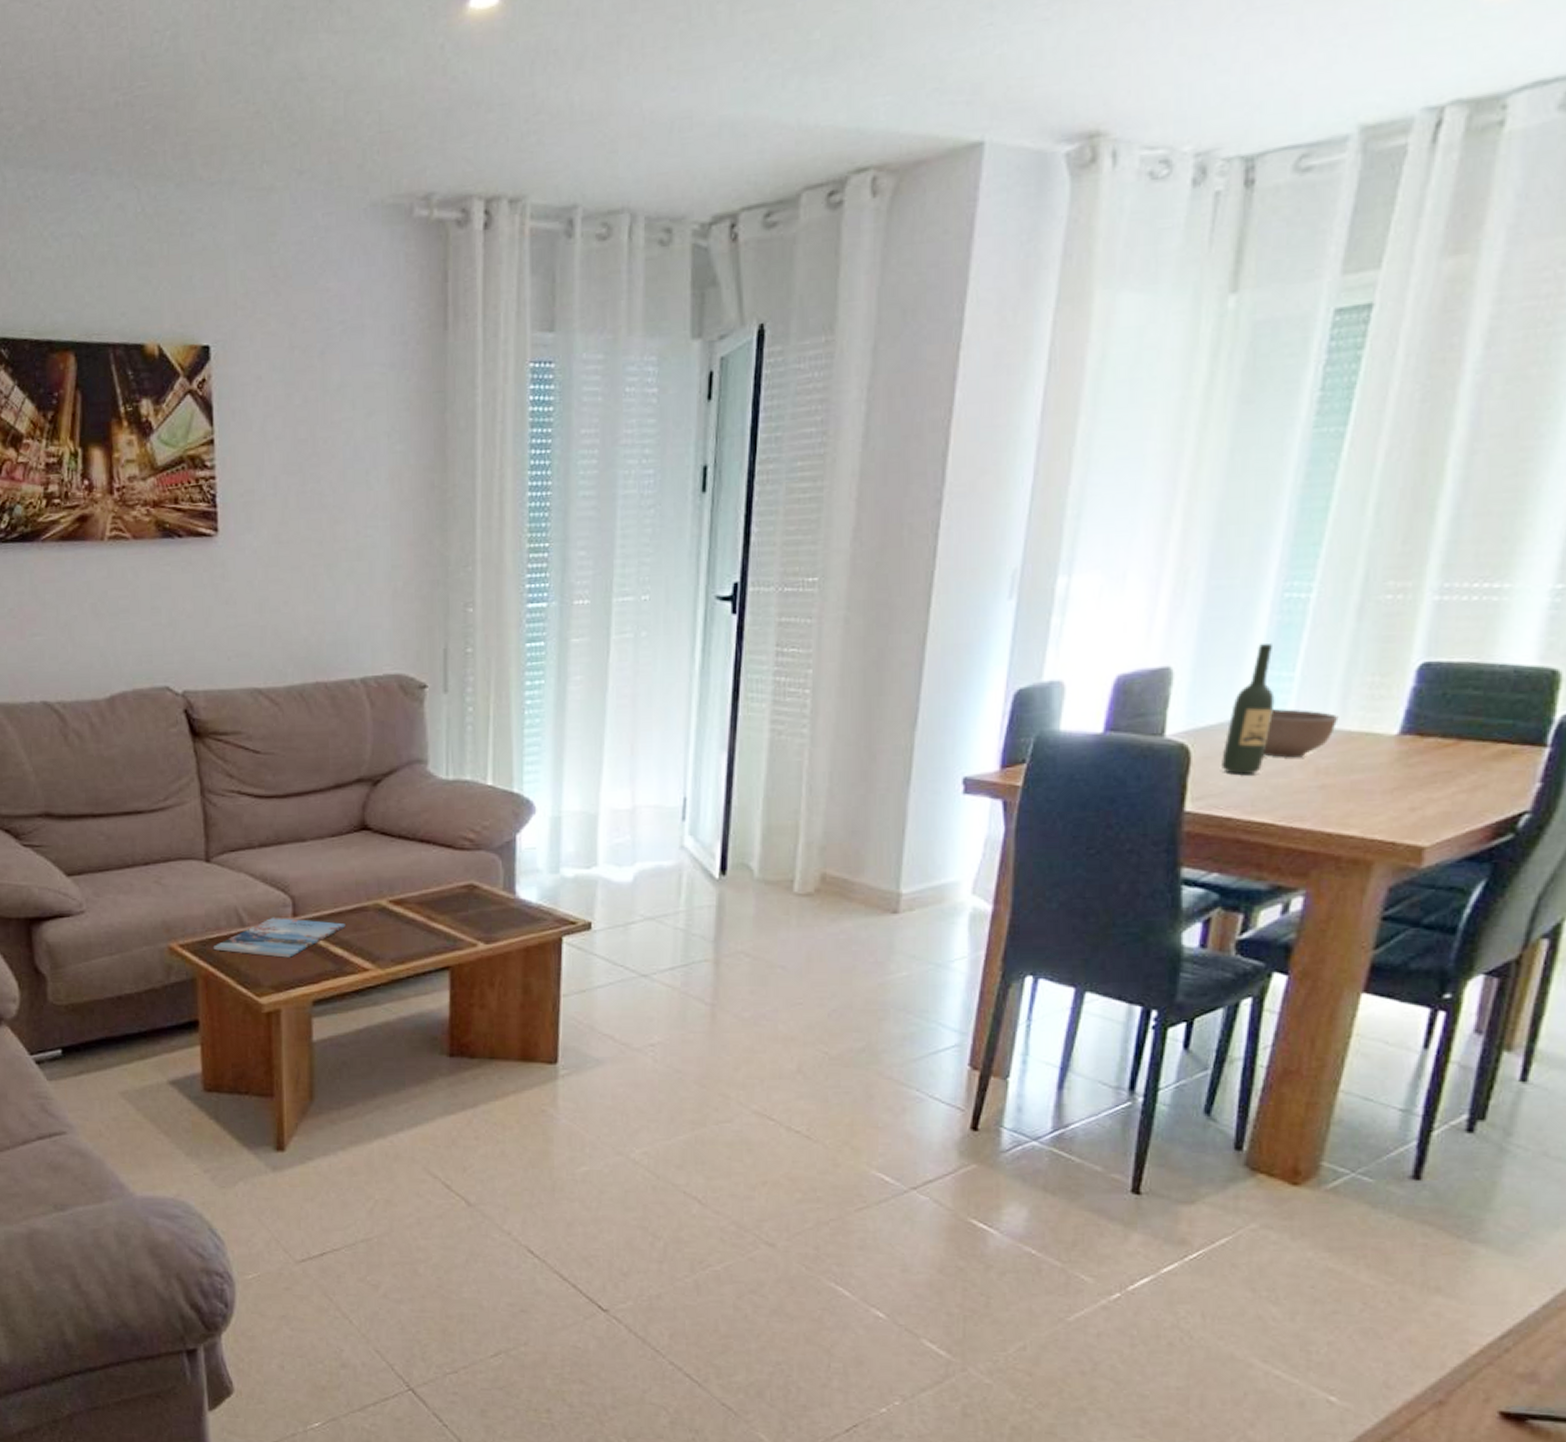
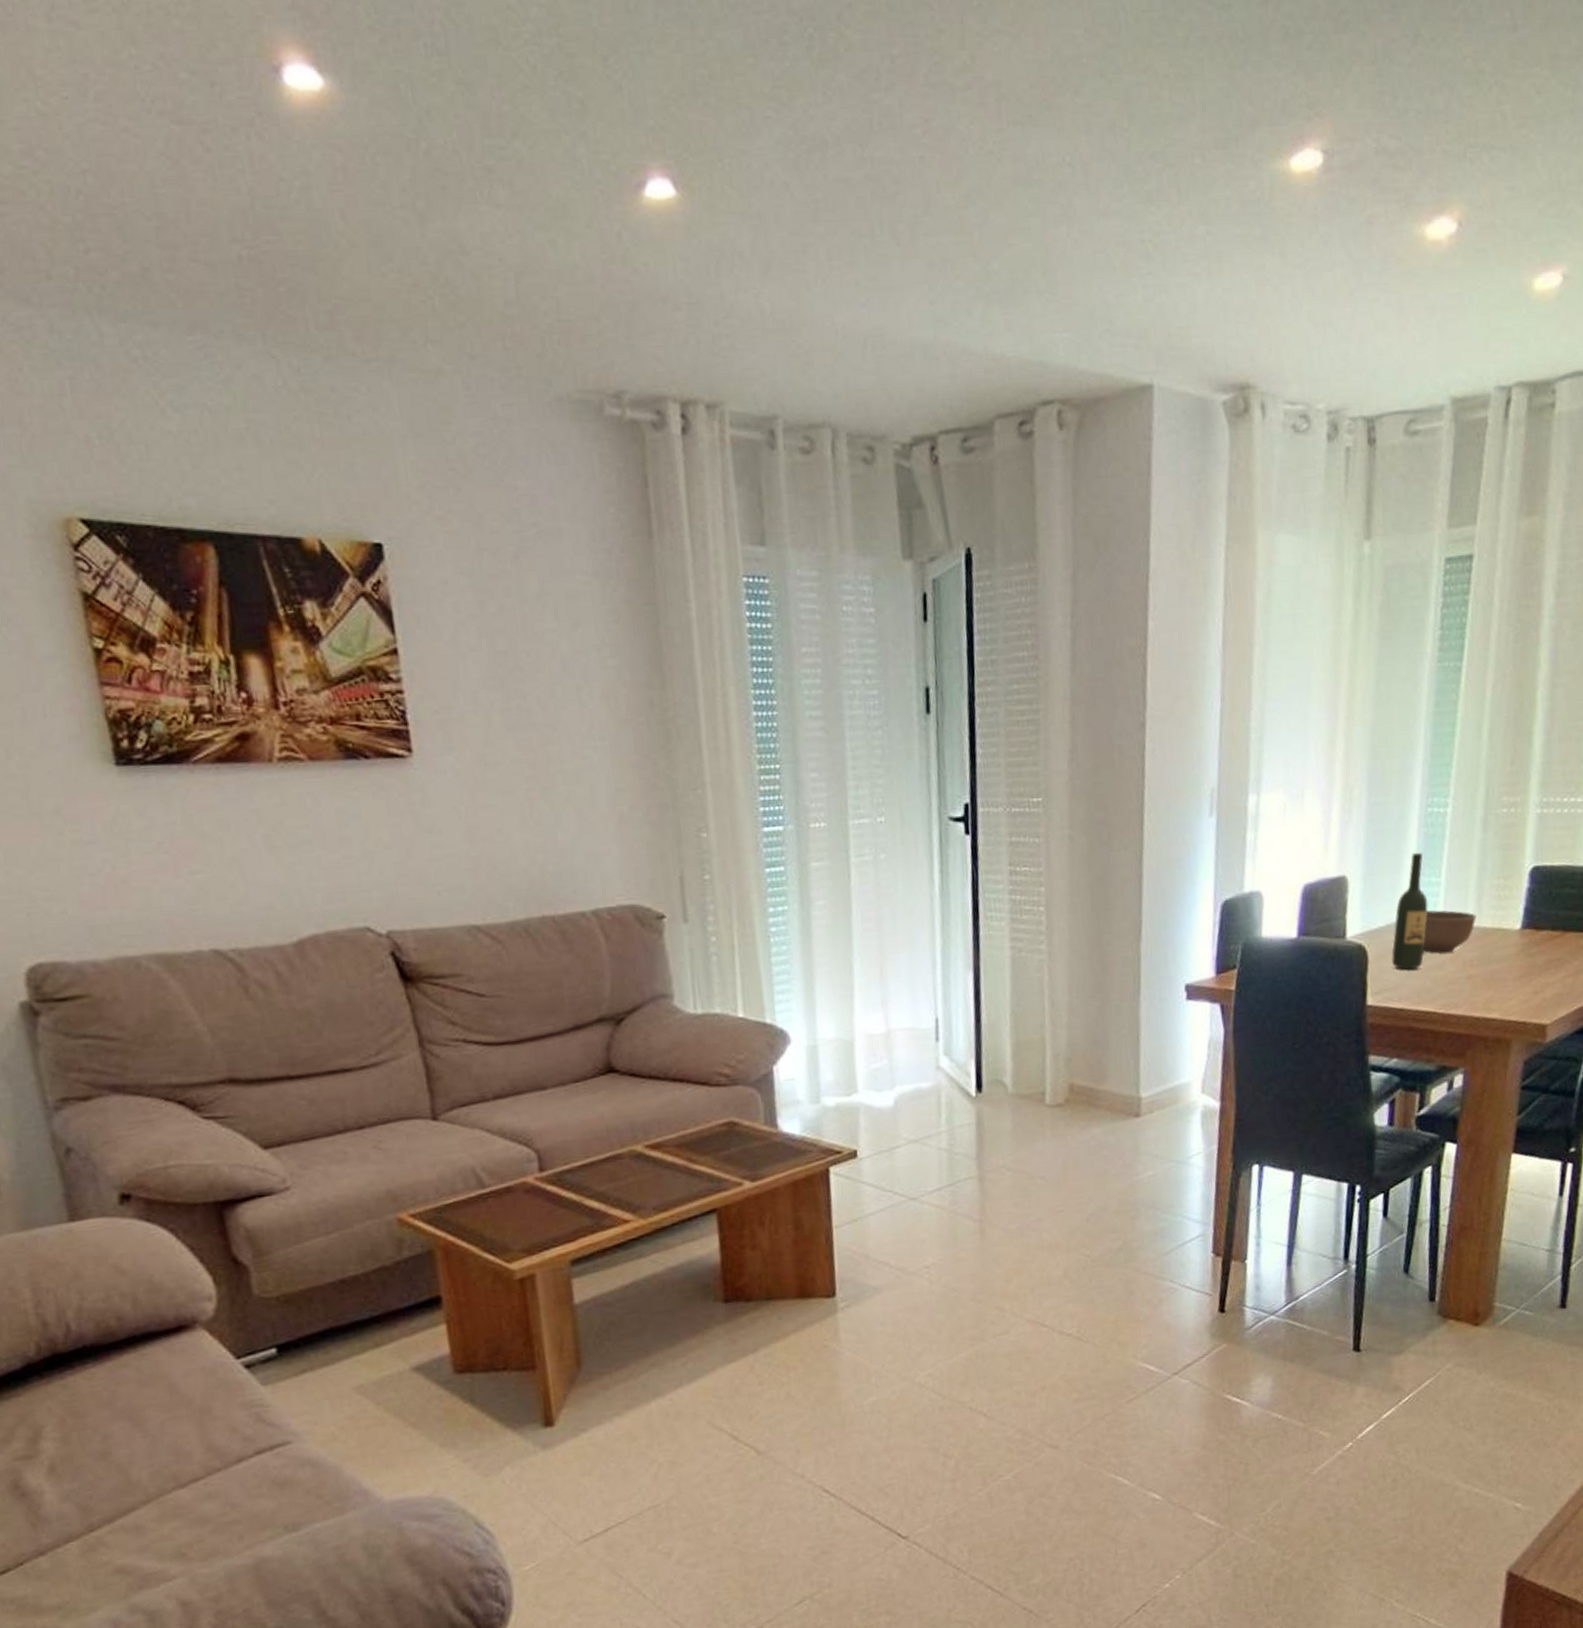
magazine: present [213,917,346,958] -> none [450,1173,600,1218]

